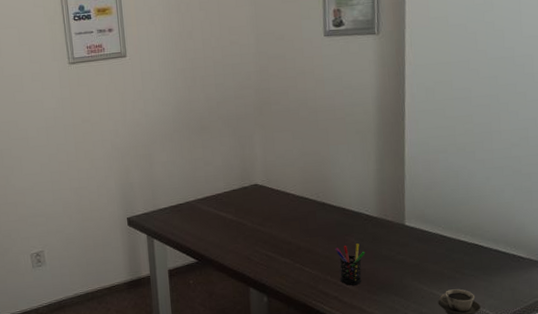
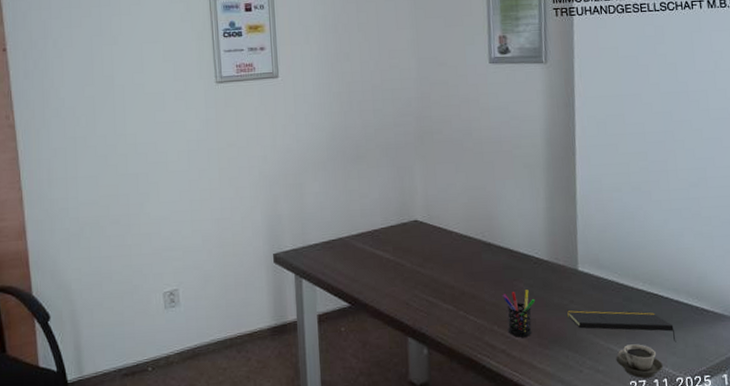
notepad: none [394,260,494,287] -> present [567,310,676,342]

